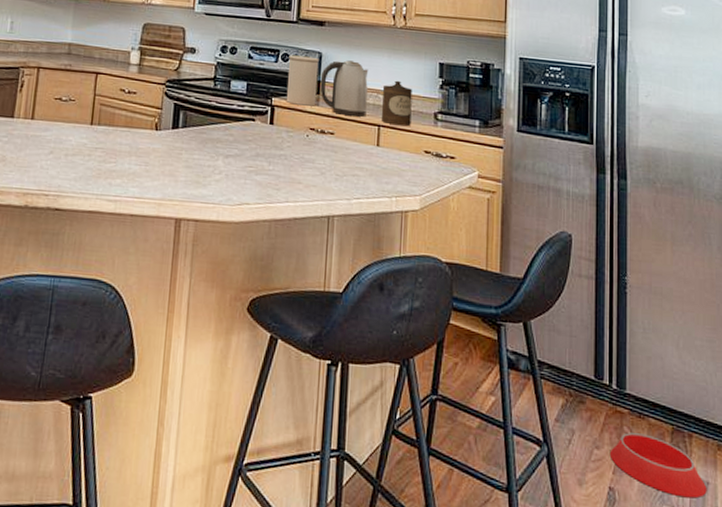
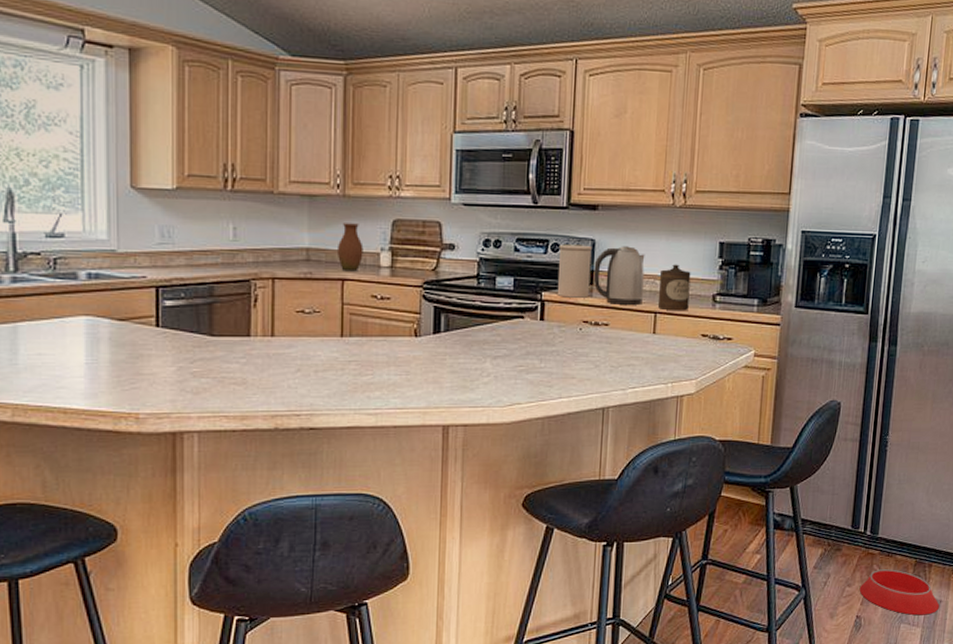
vase: none [94,23,117,67] -> present [336,223,364,272]

